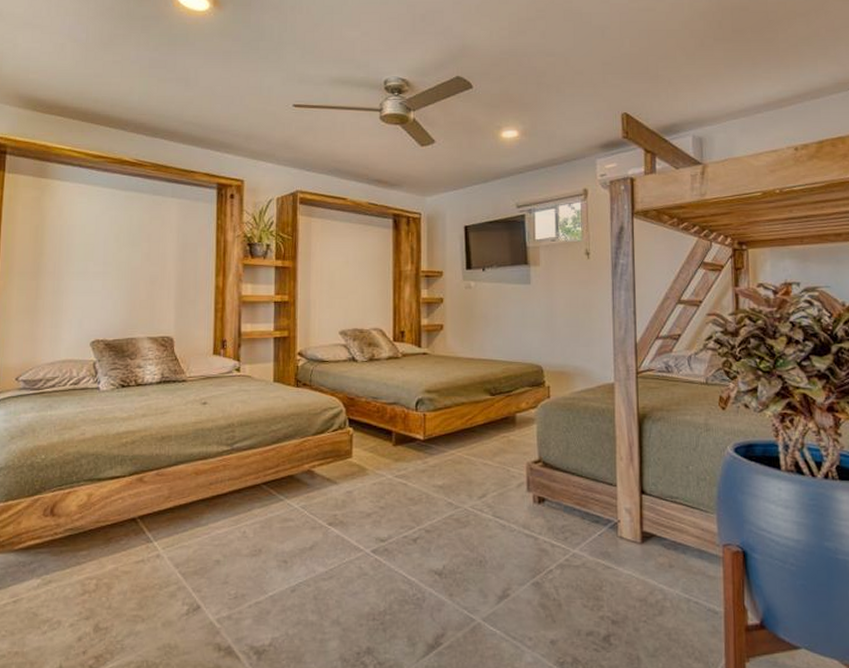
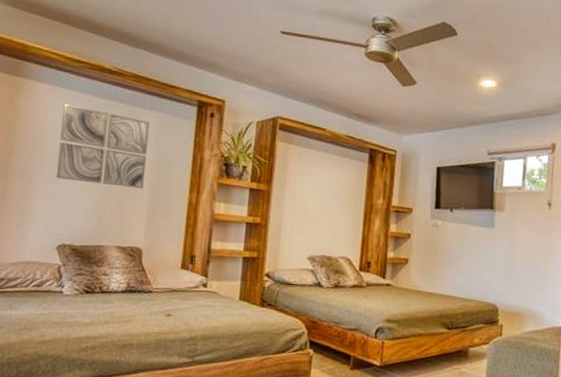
wall art: none [85,200,172,277] -> present [56,104,150,189]

